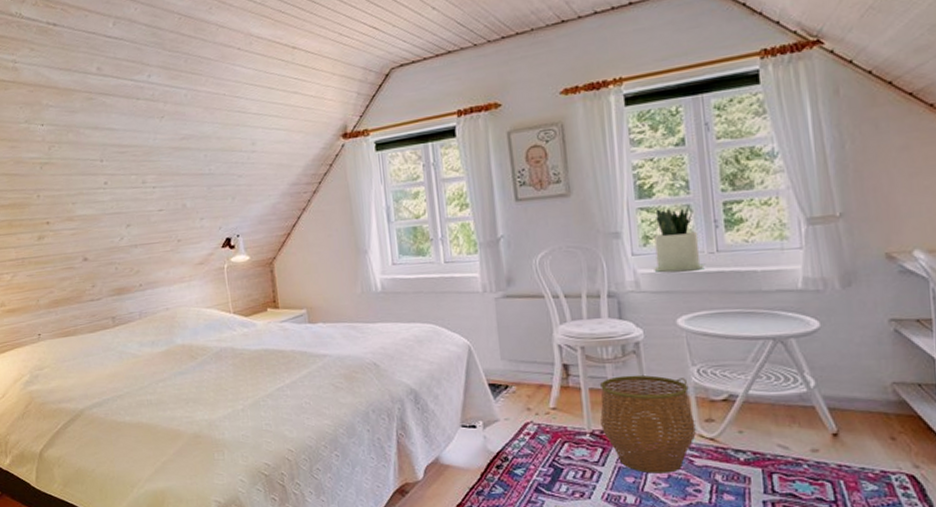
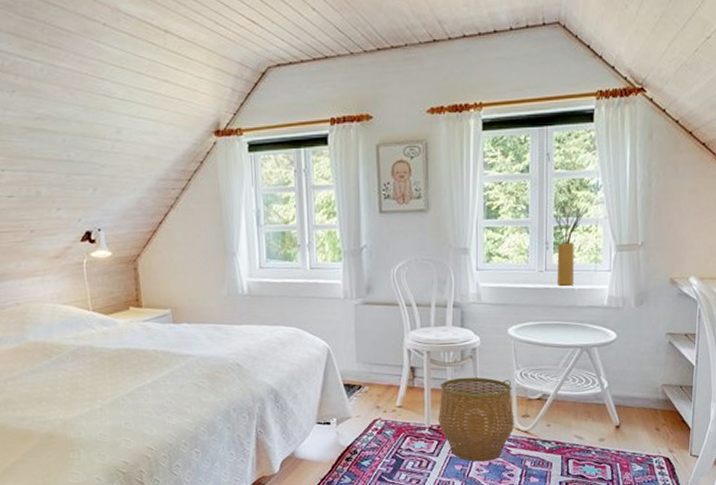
planter: present [654,206,705,274] -> none [493,228,534,288]
vase: none [723,177,763,270] -> present [555,206,587,287]

